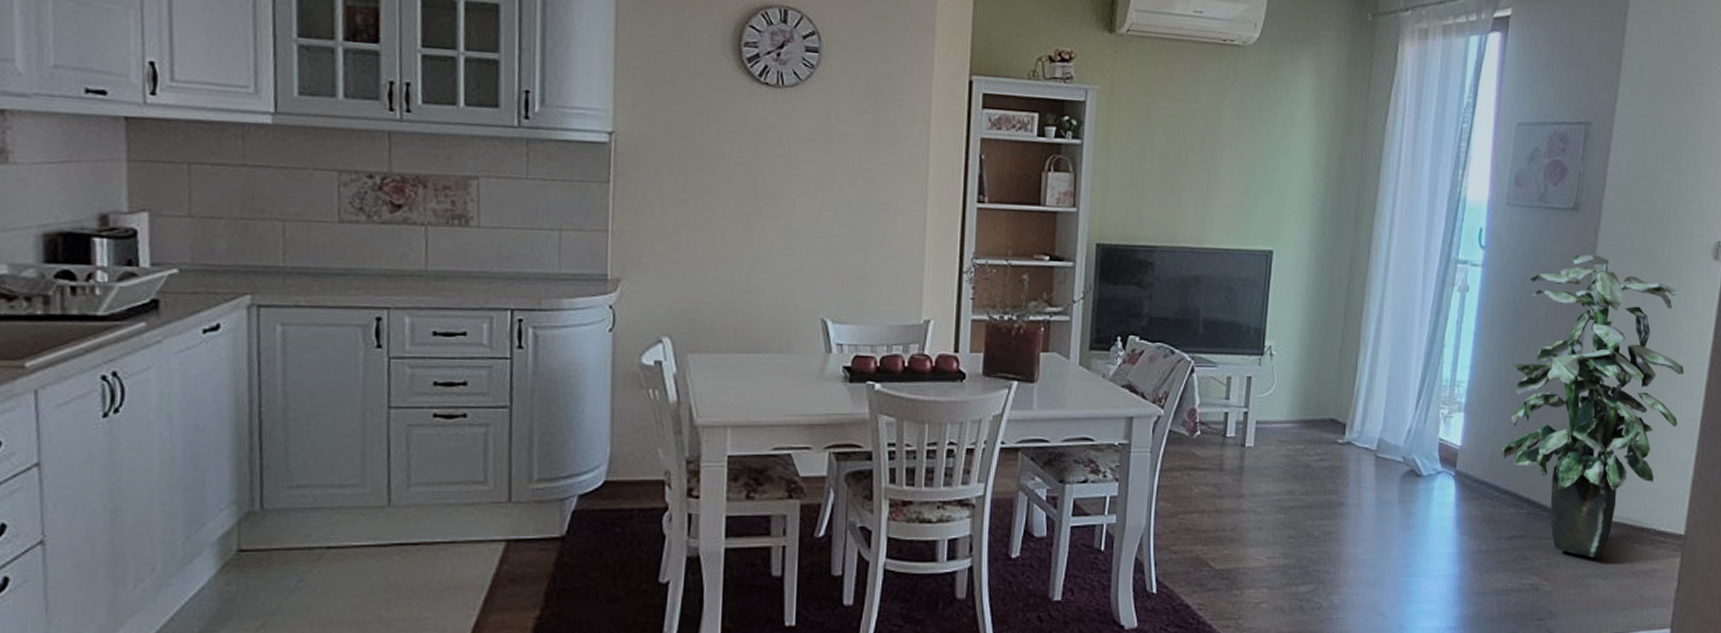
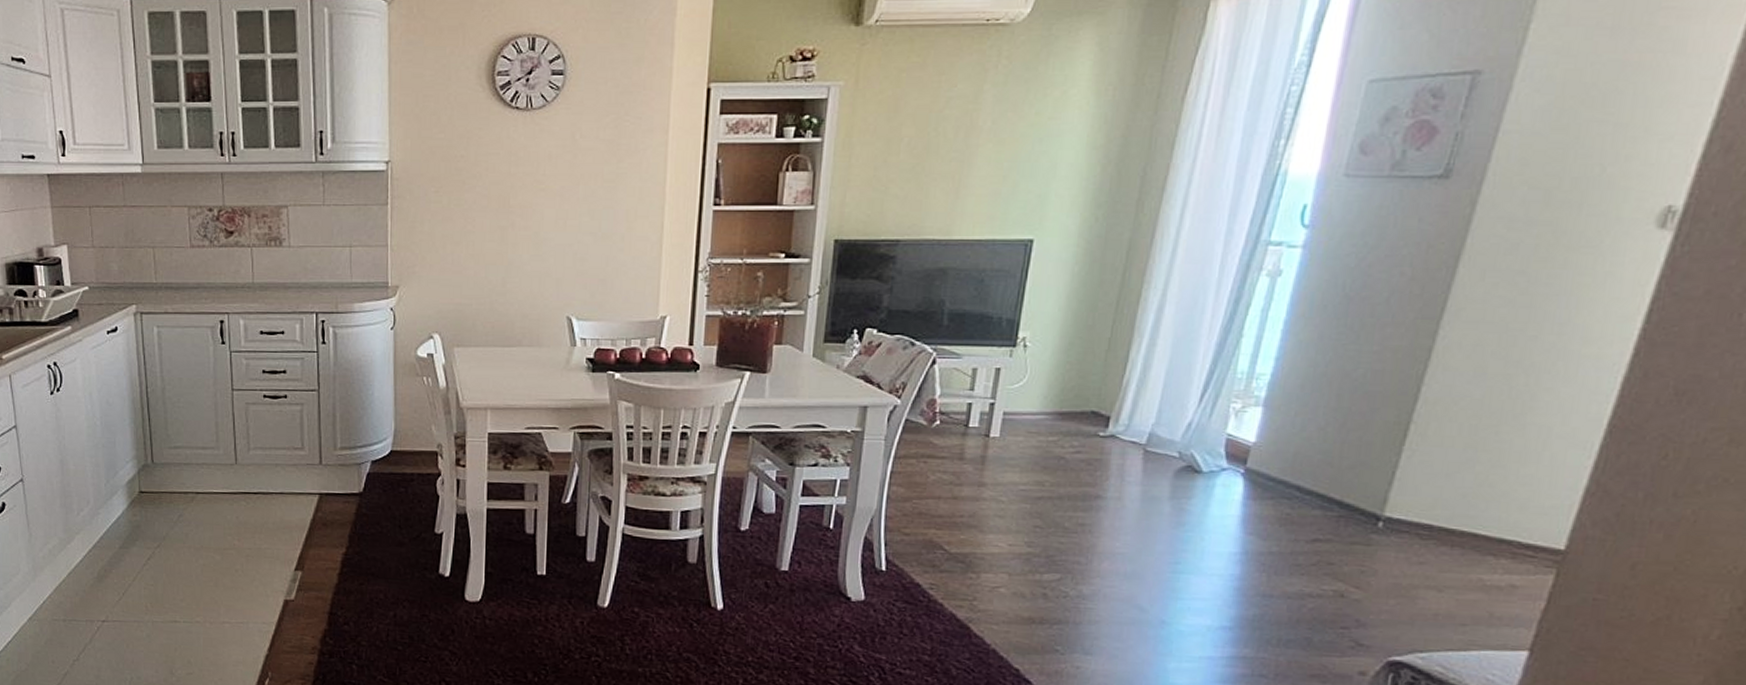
indoor plant: present [1500,254,1684,557] -> none [1307,229,1593,568]

